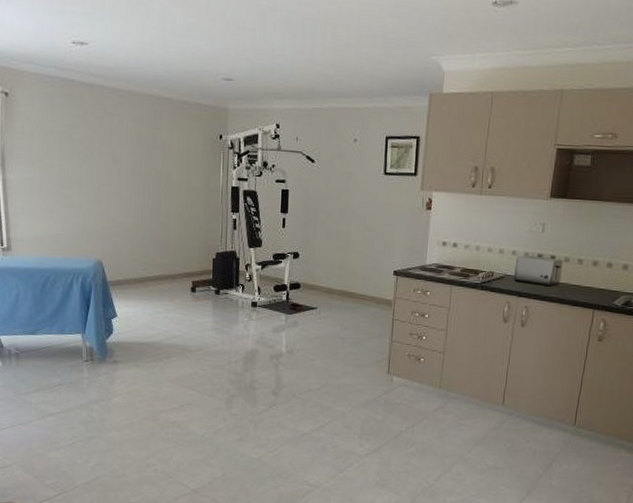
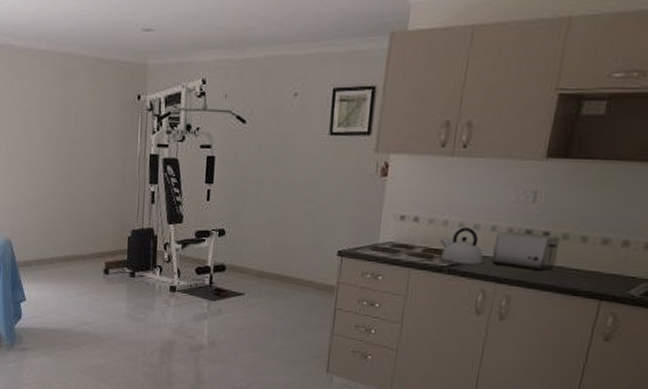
kettle: none [474,252,508,283] -> present [439,227,484,266]

